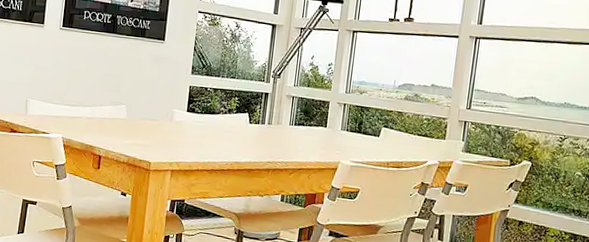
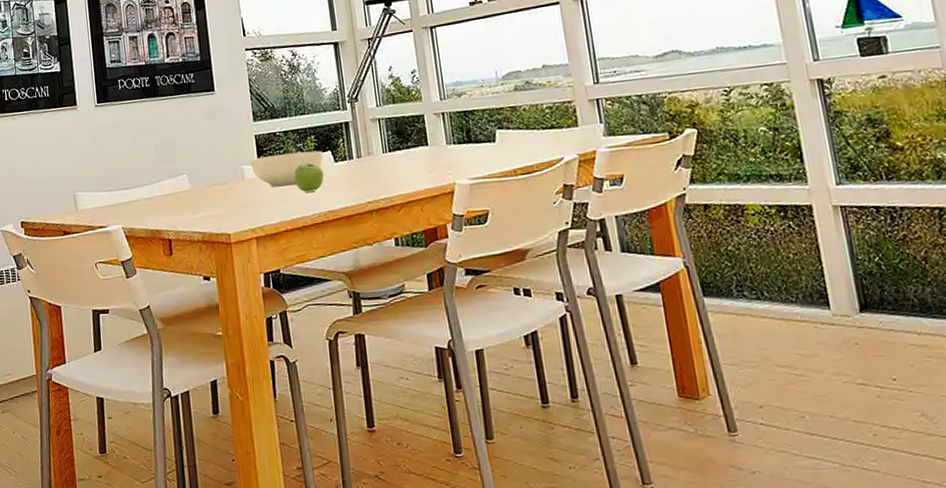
bowl: none [180,105,242,135] -> present [250,150,323,187]
fruit: none [213,118,239,143] -> present [293,162,325,192]

